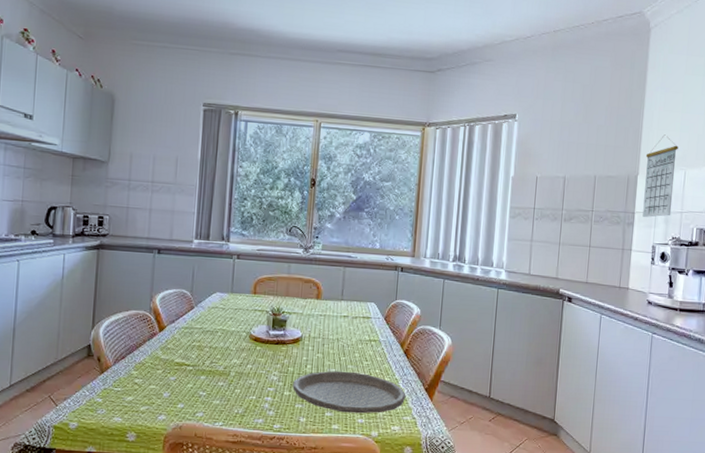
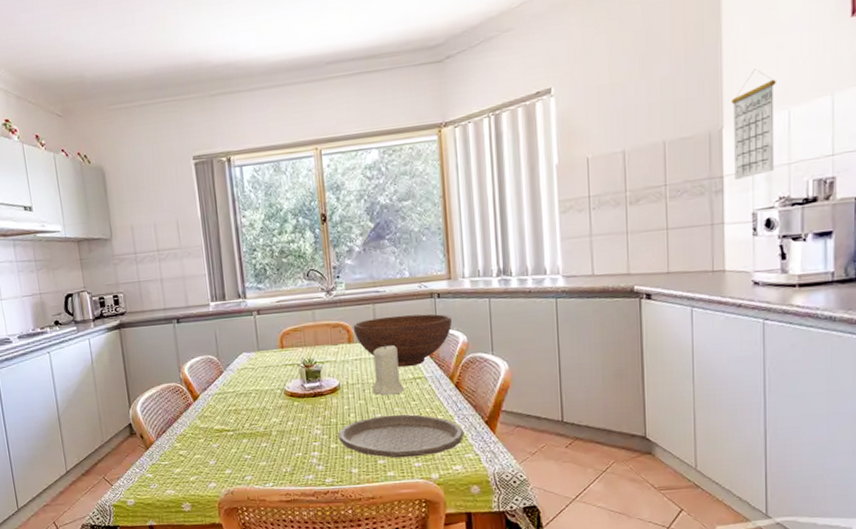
fruit bowl: none [323,280,410,329] -> present [353,313,452,368]
candle: none [332,305,360,353] -> present [373,344,405,396]

